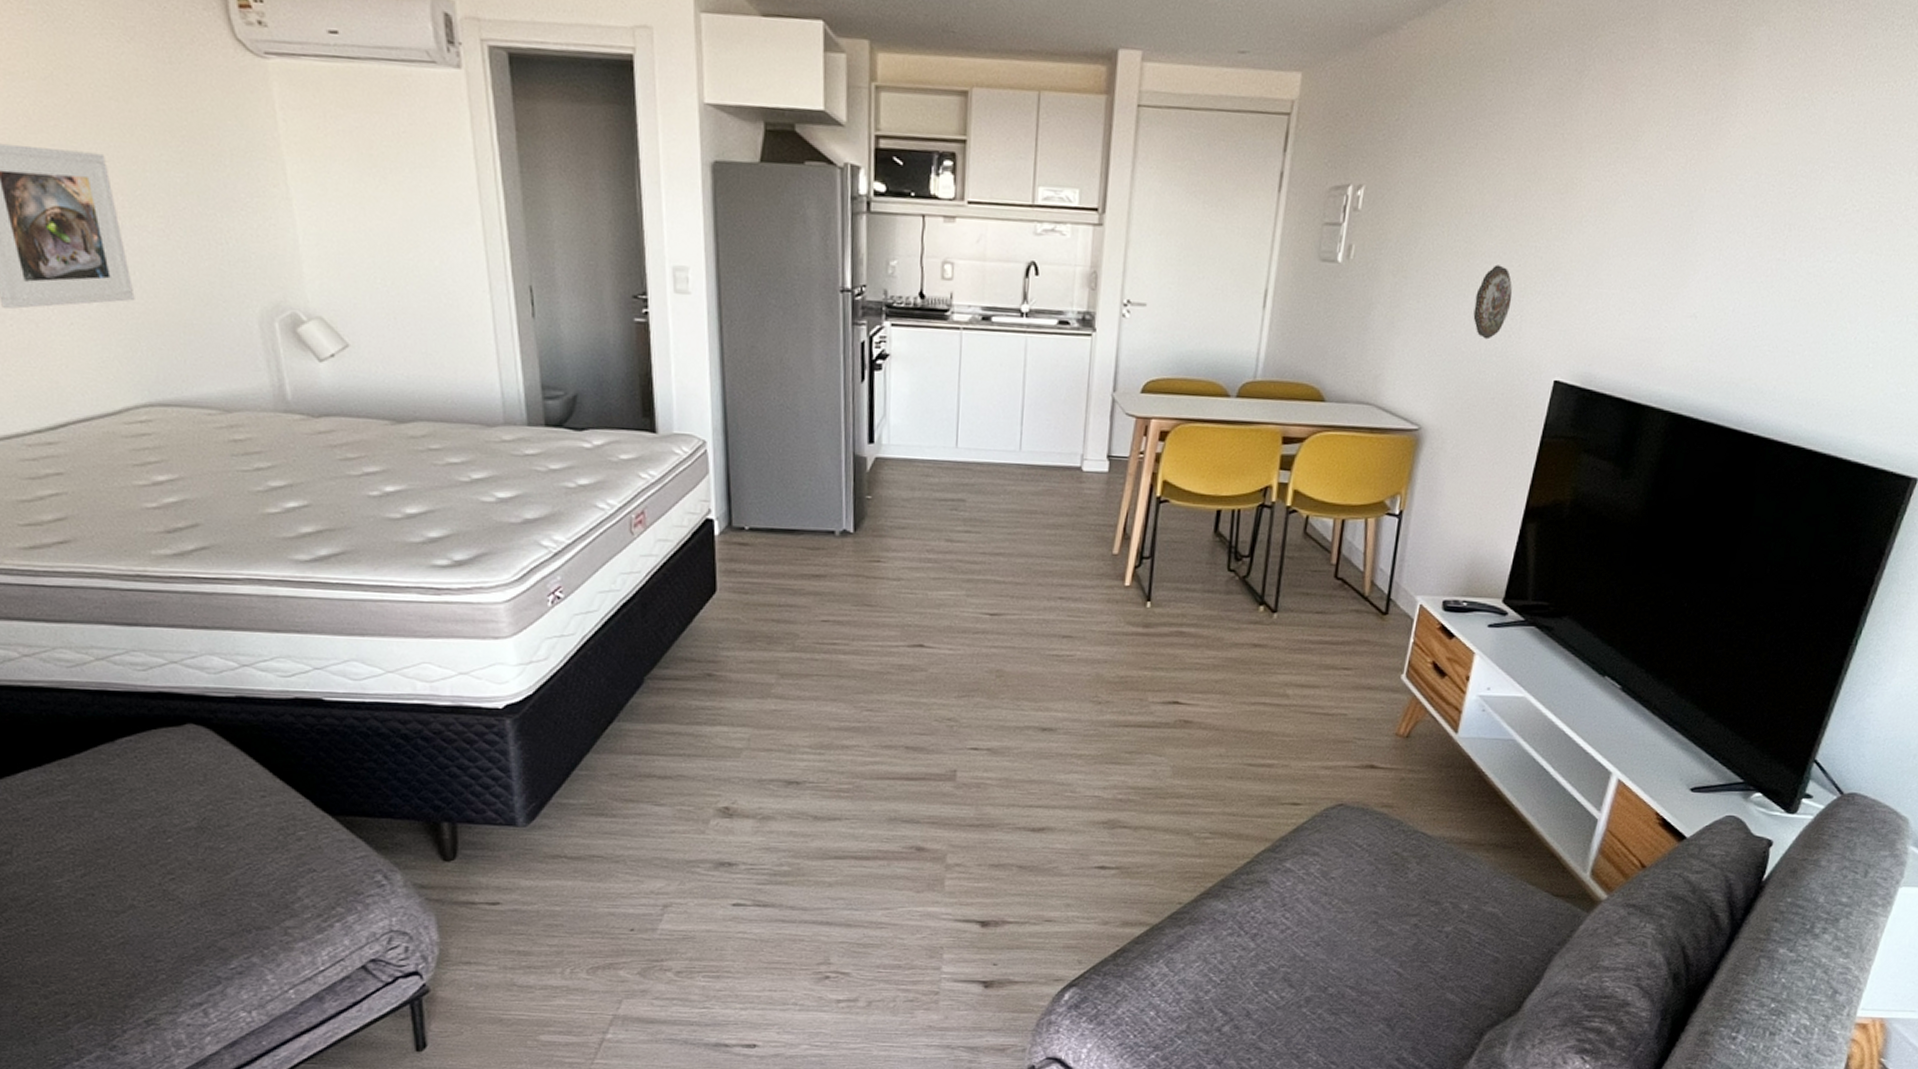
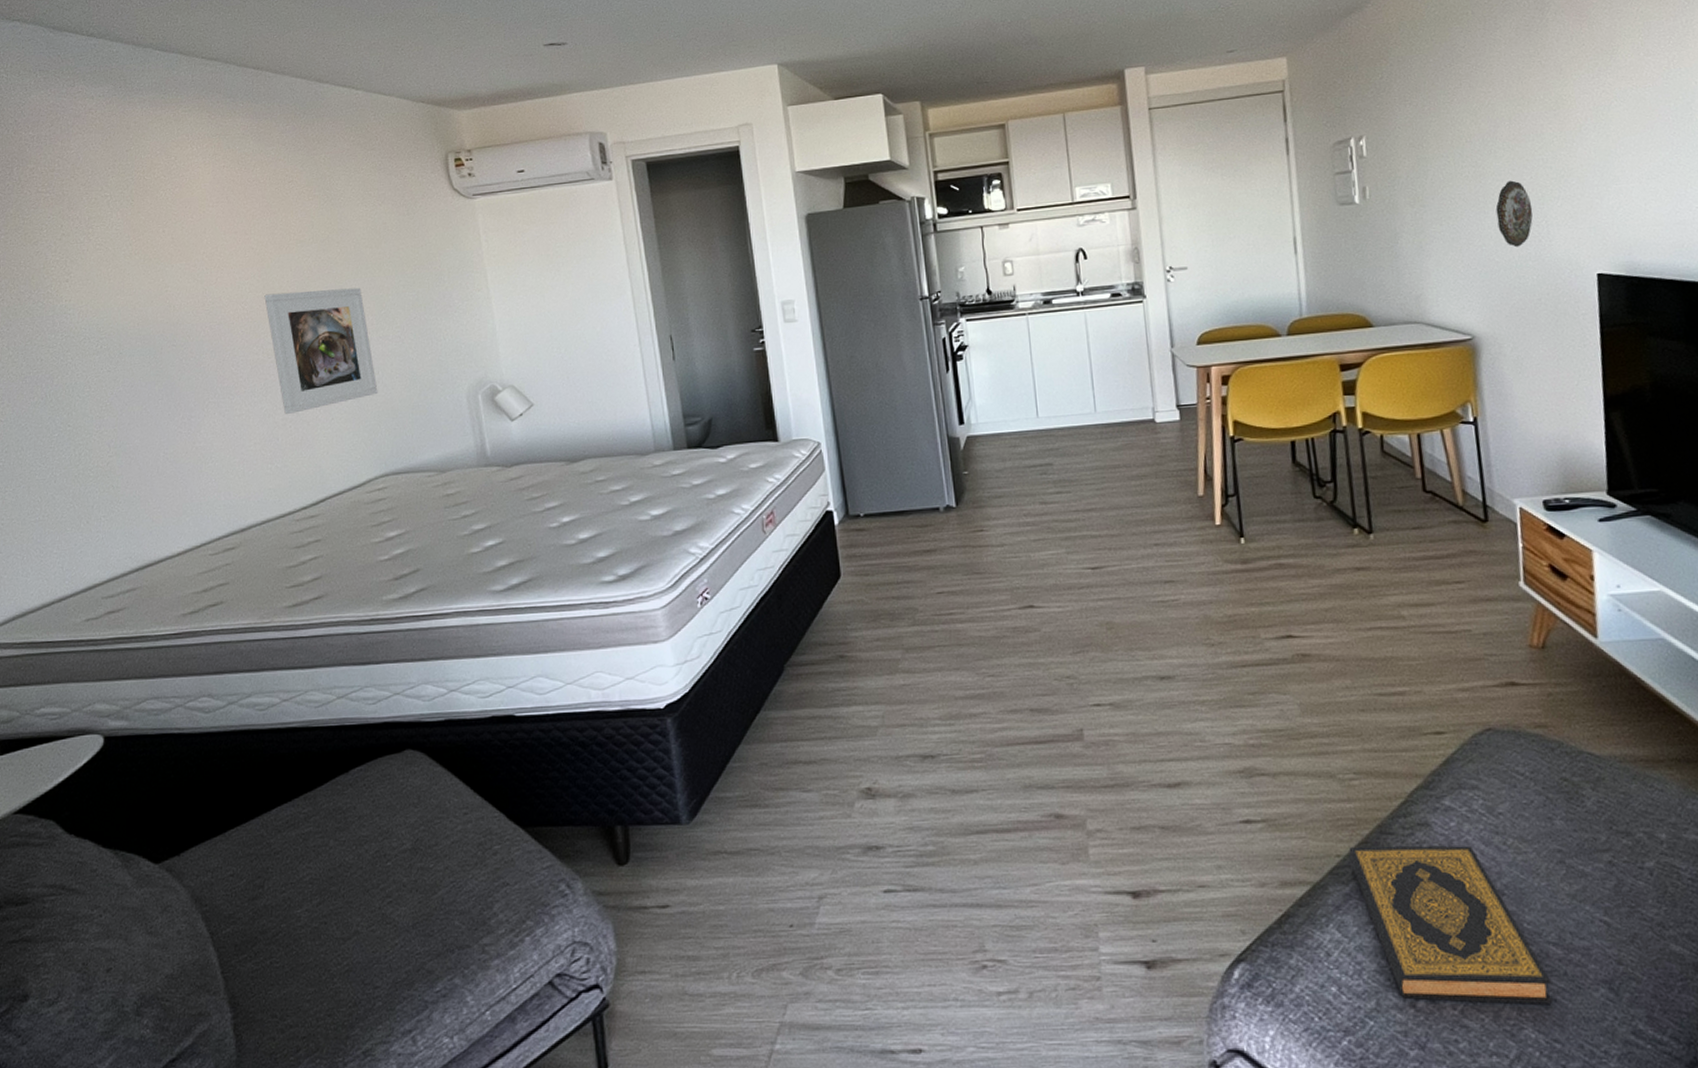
hardback book: none [1189,897,1340,1034] -> present [1349,845,1552,1004]

